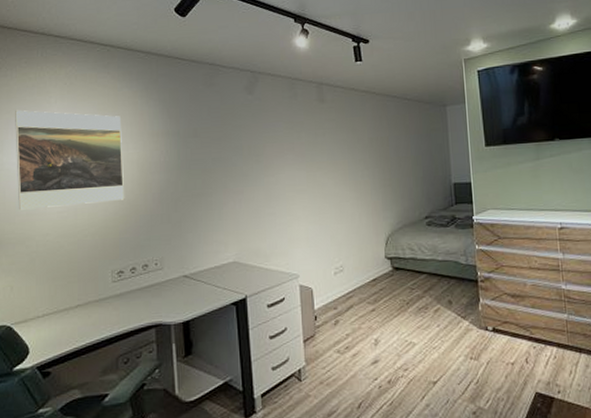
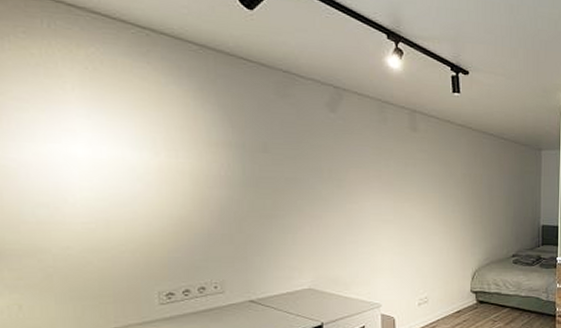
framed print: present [15,110,125,210] -> none [11,92,175,217]

